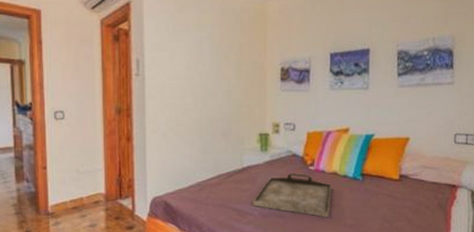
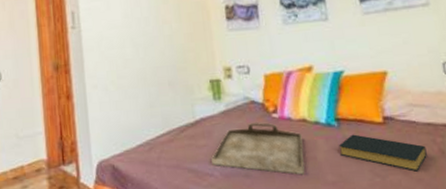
hardback book: none [360,187,428,220] -> present [338,134,427,172]

